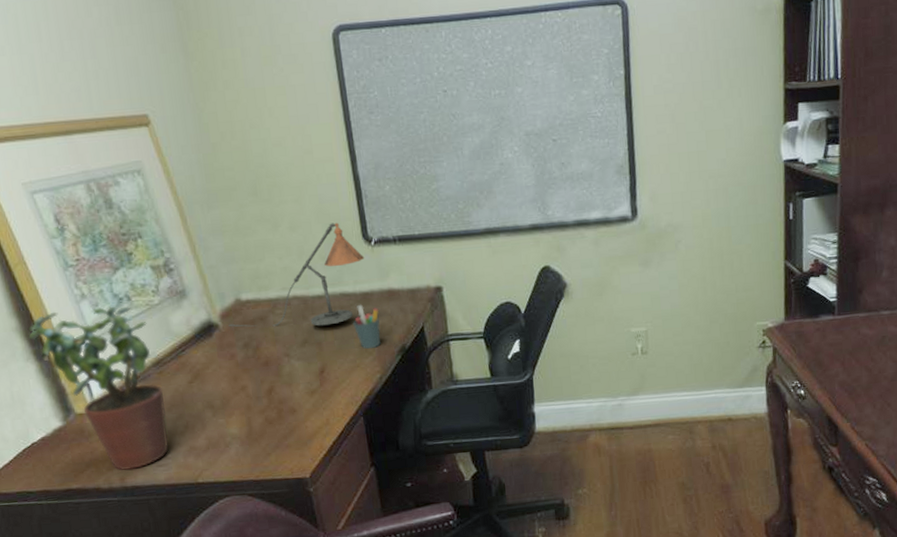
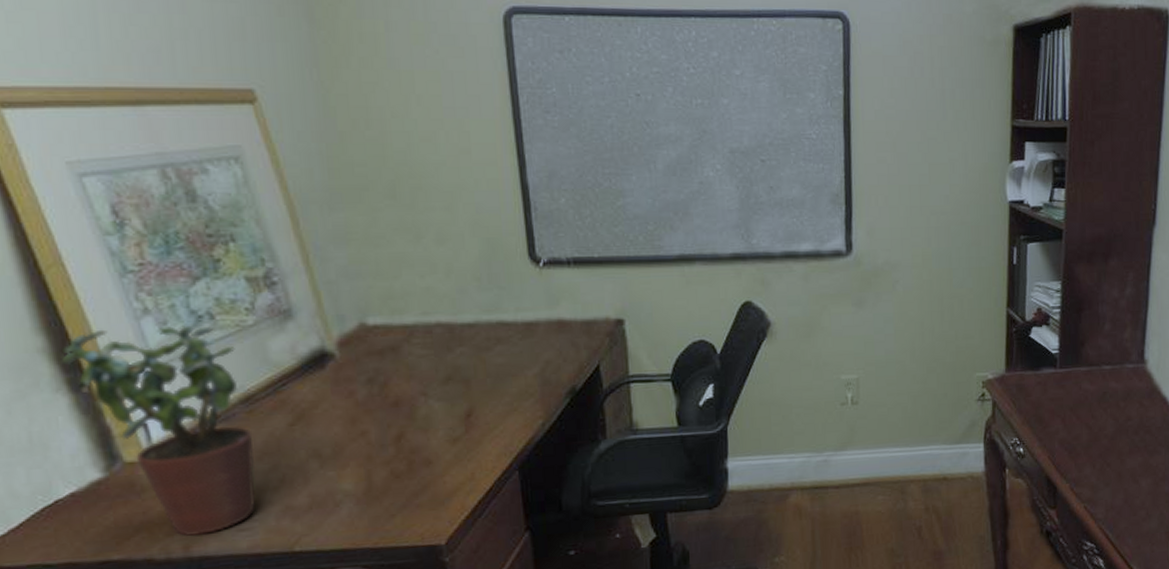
desk lamp: present [229,222,365,327] -> none [348,237,531,360]
pen holder: present [352,304,382,350] -> none [511,336,546,390]

